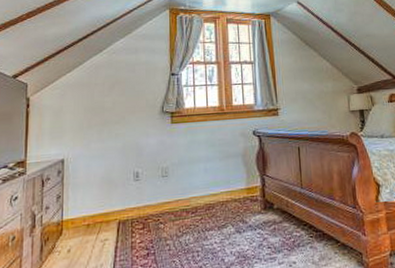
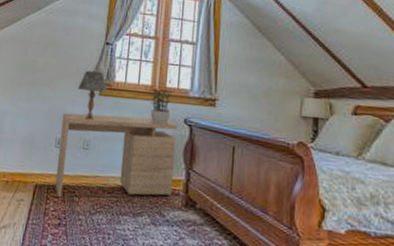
desk: none [137,135,251,229] -> present [55,112,177,198]
table lamp: none [150,101,178,149] -> present [78,70,107,121]
potted plant: none [218,105,239,141] -> present [149,87,173,125]

